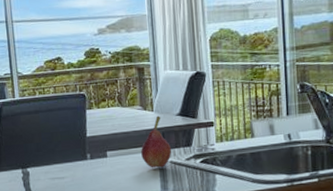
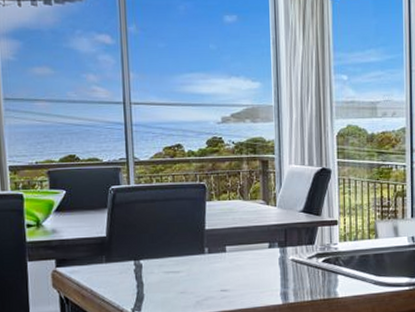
fruit: present [141,115,172,168] -> none [262,211,294,266]

